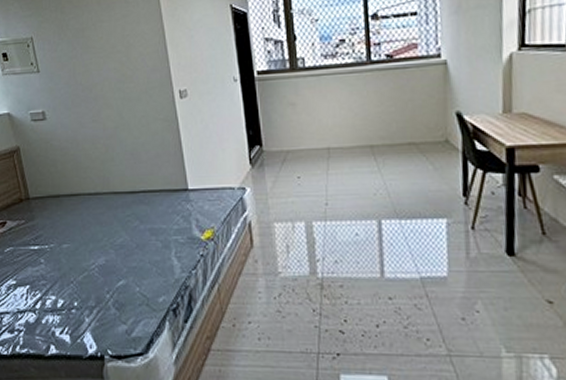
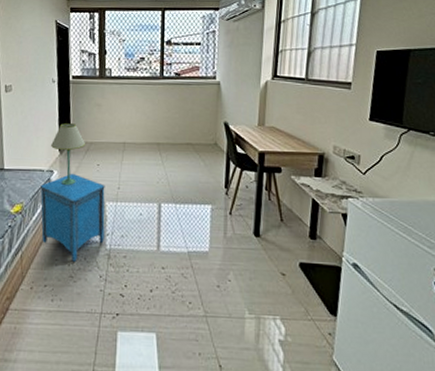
nightstand: none [232,189,314,296] -> present [40,173,105,263]
table lamp: none [240,129,282,204] -> present [51,123,86,185]

